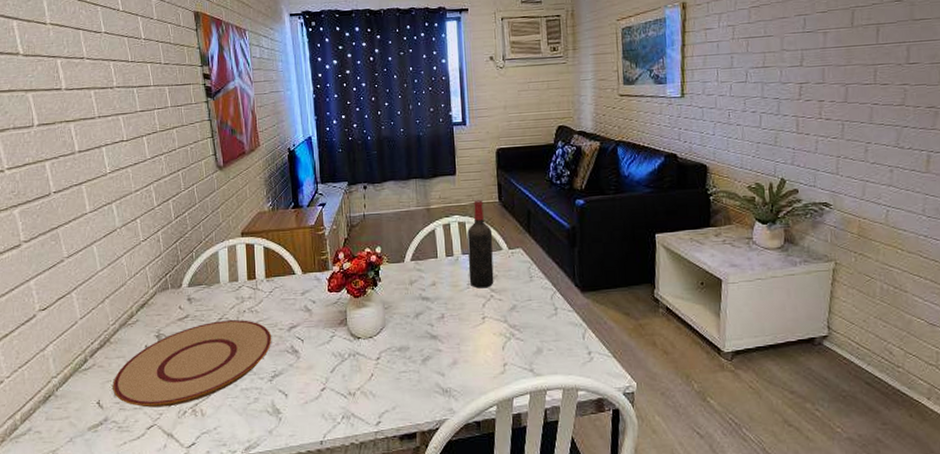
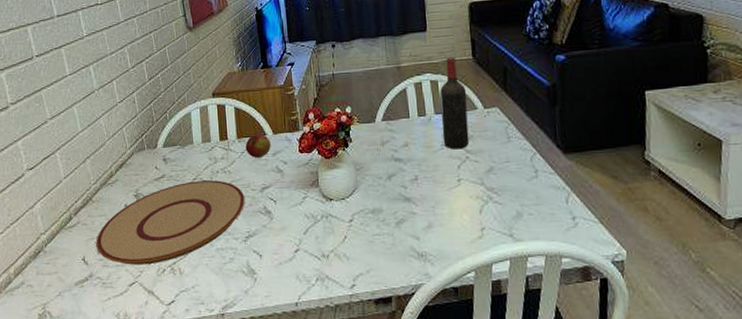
apple: none [273,273,300,297] -> present [245,134,271,158]

